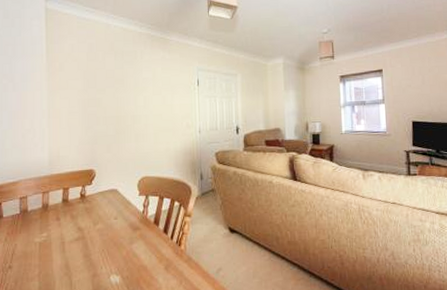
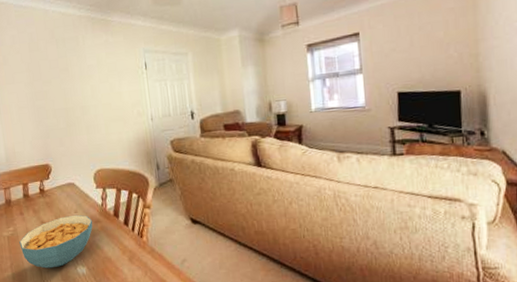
cereal bowl: none [51,221,132,278] -> present [19,214,93,269]

